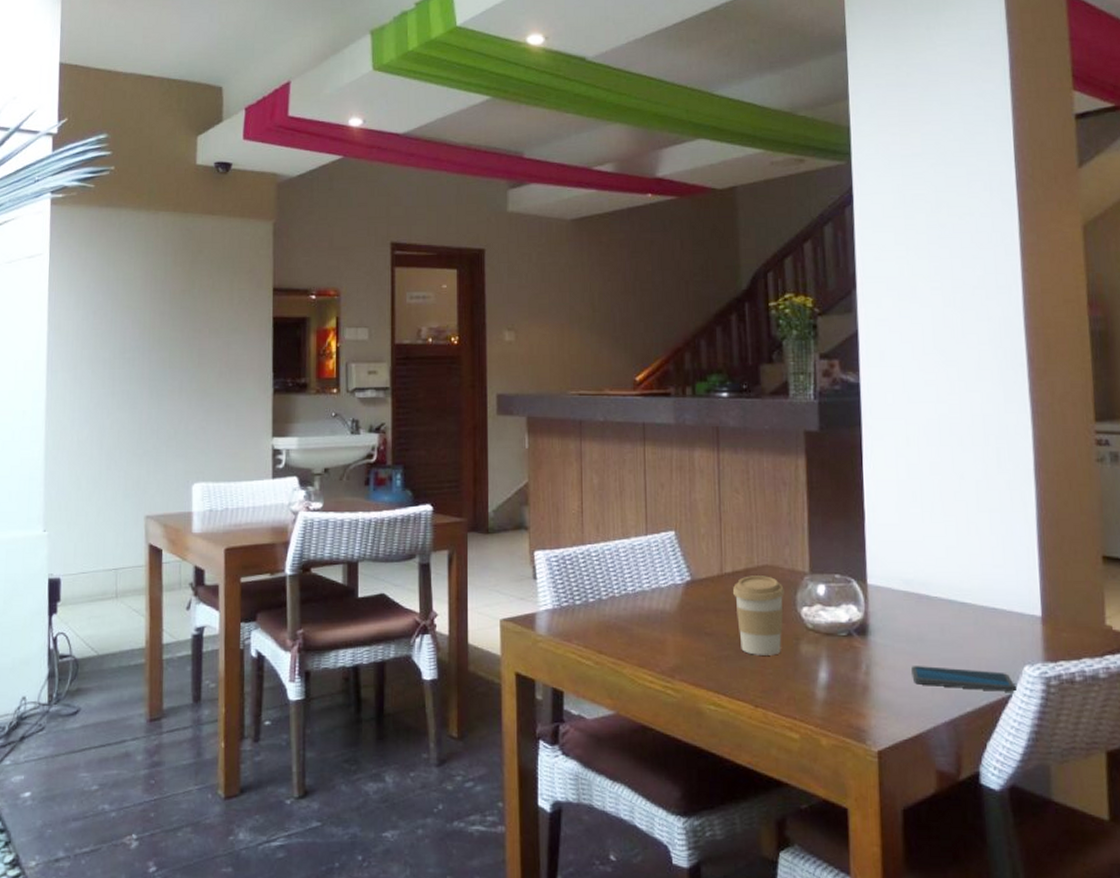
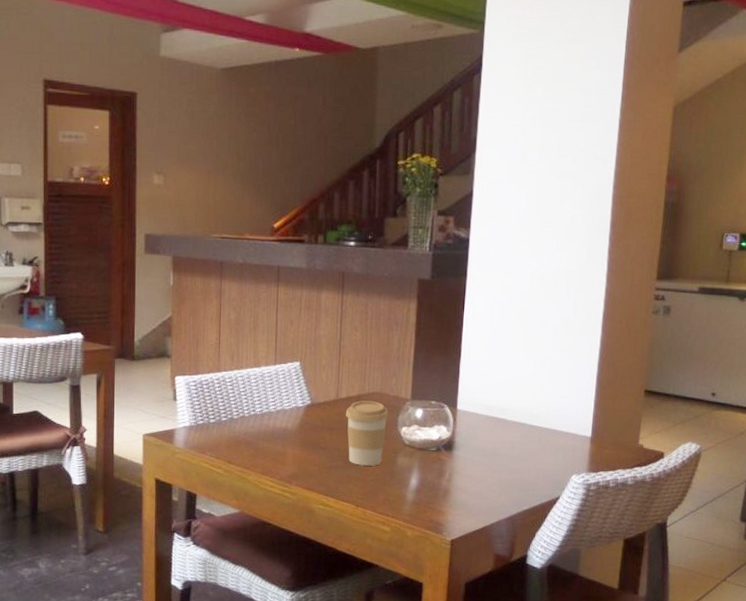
smartphone: present [911,666,1015,692] -> none [484,475,563,495]

